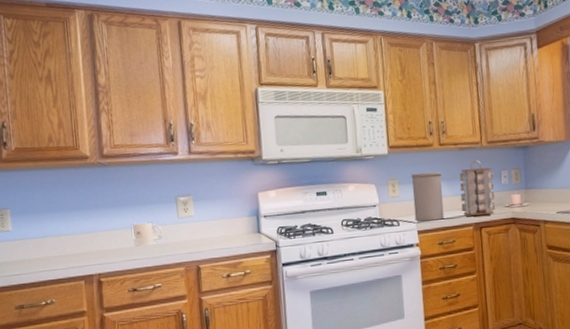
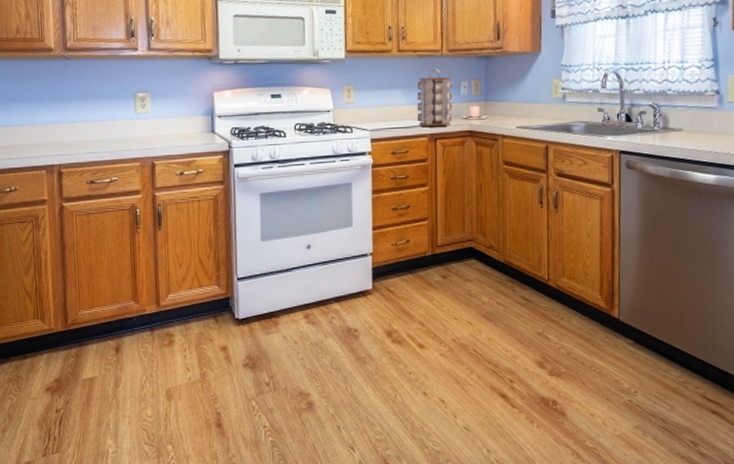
mug: present [132,222,163,247] -> none [92,116,120,140]
canister: present [411,171,444,222] -> none [367,78,399,130]

